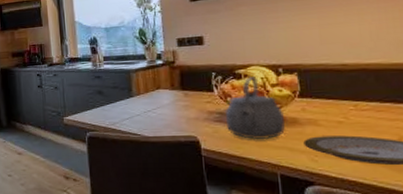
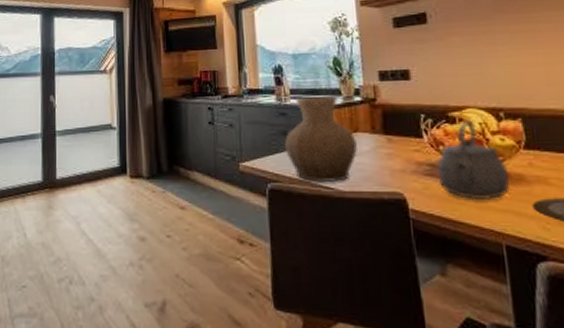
vase: none [99,61,159,131] -> present [284,96,357,183]

